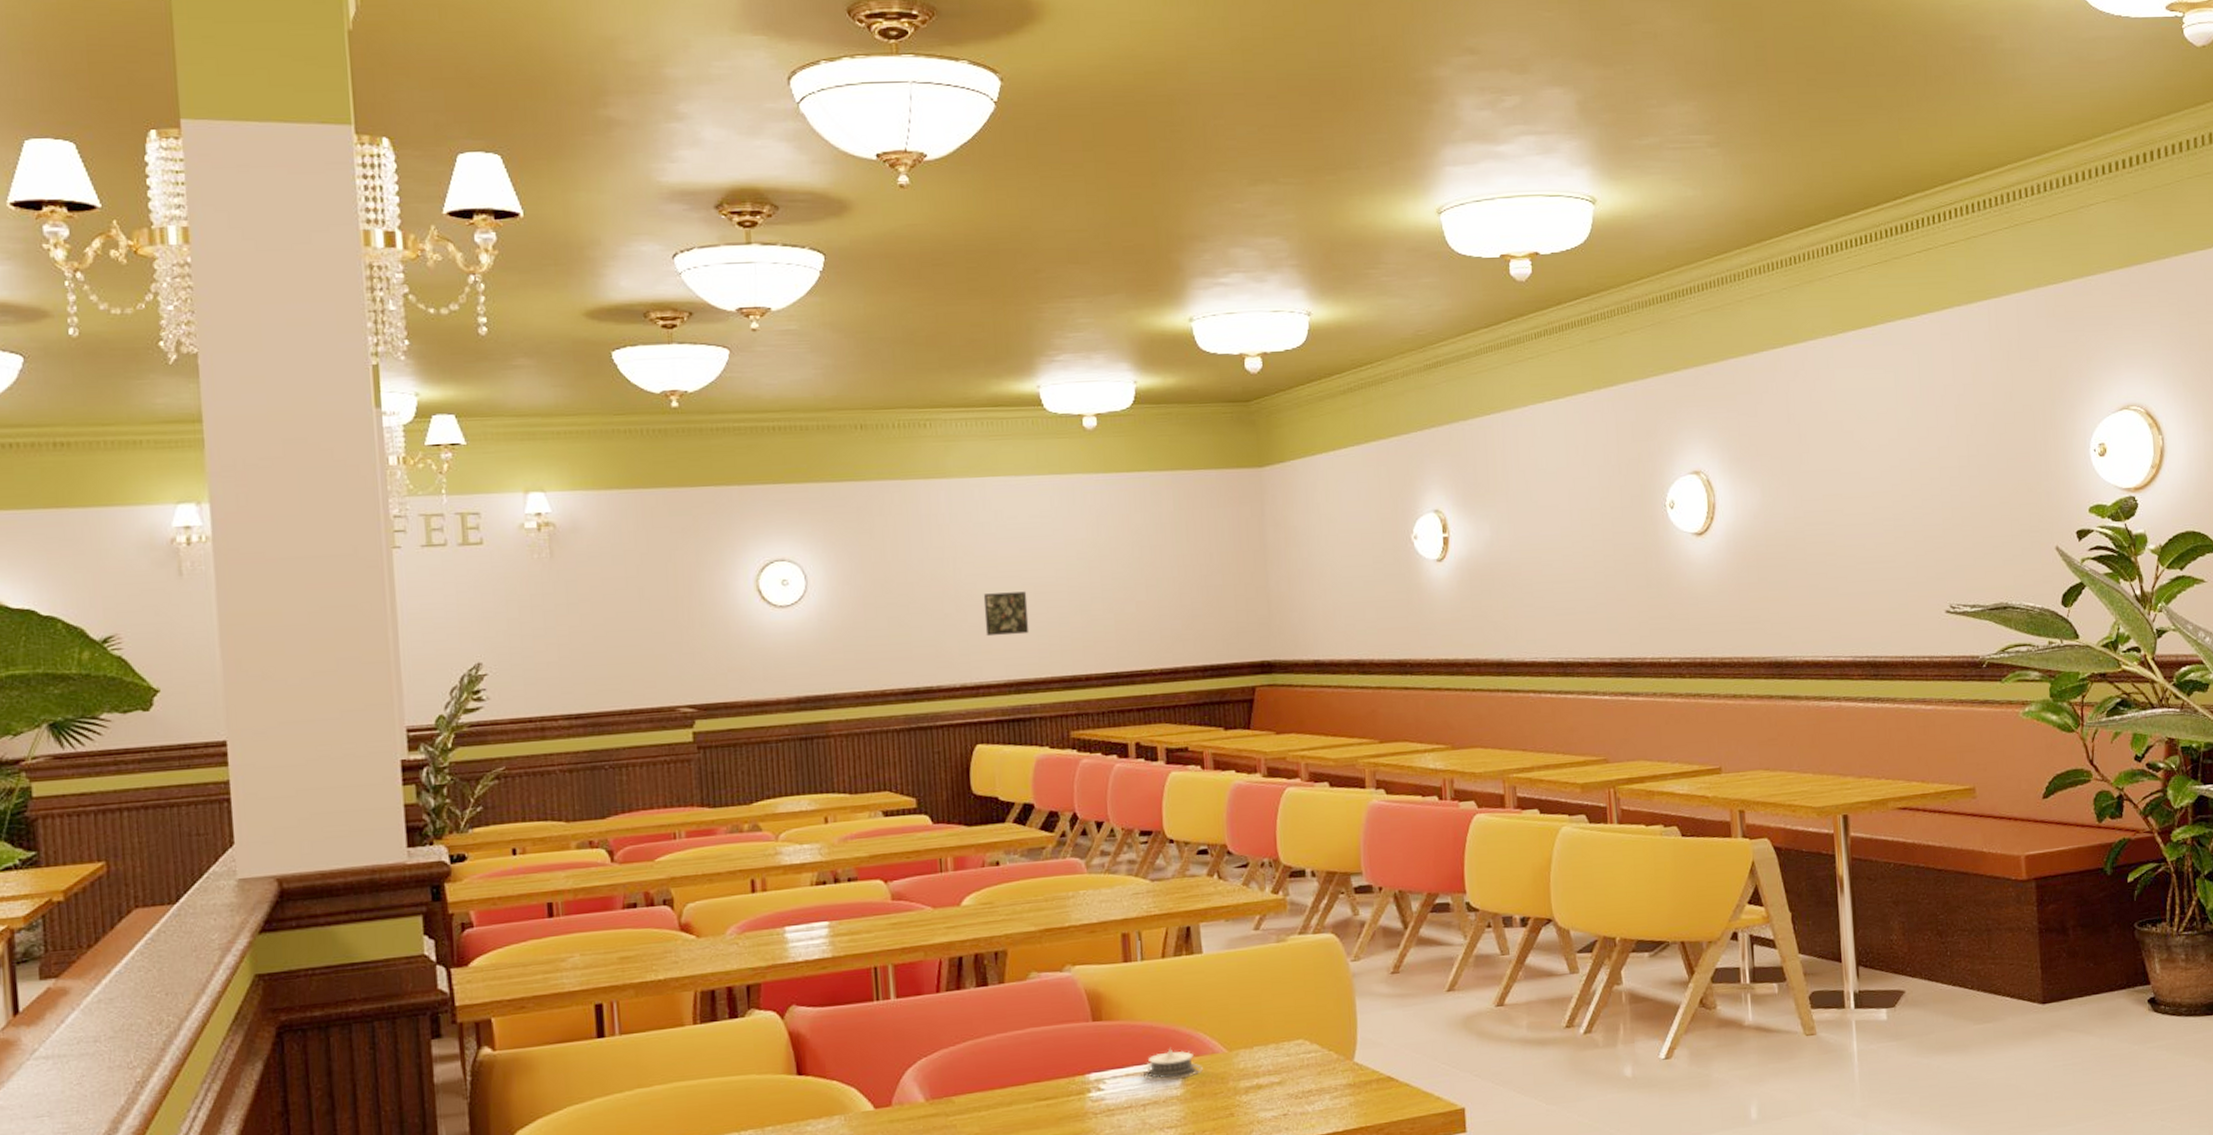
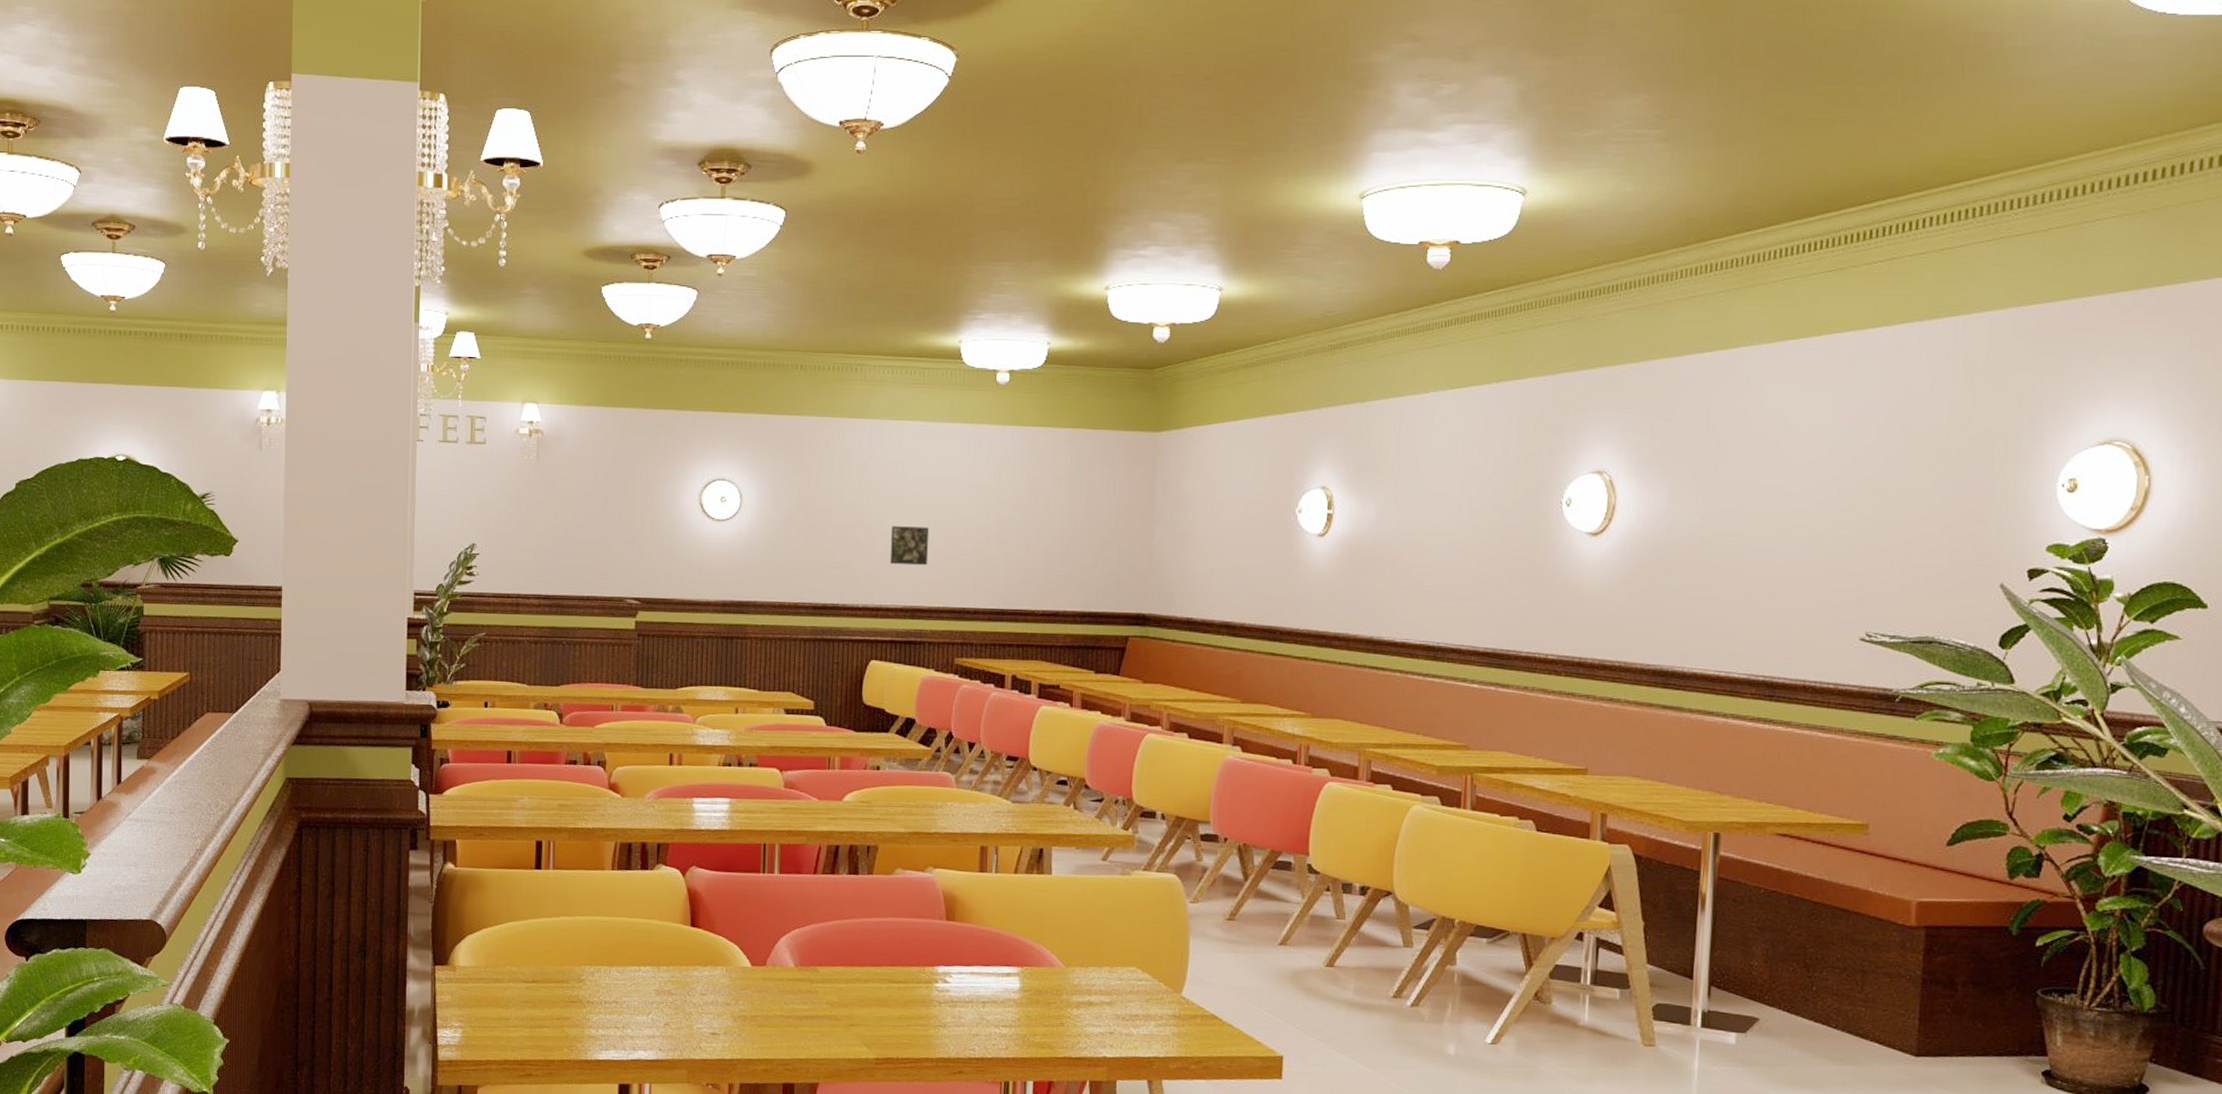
architectural model: present [1141,1047,1203,1080] -> none [984,955,1040,984]

